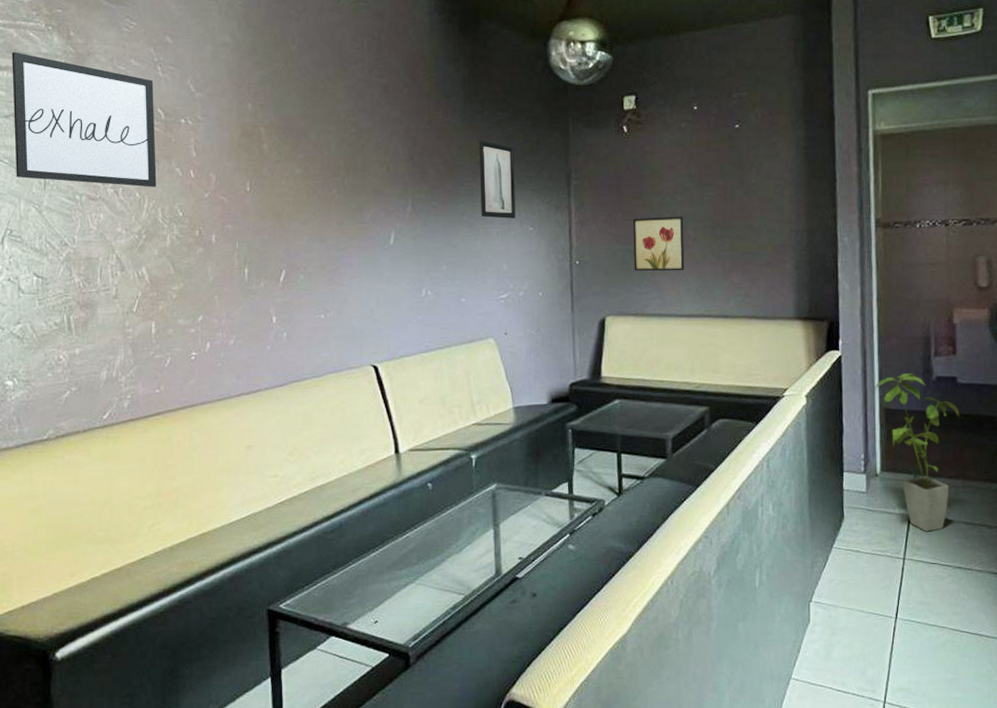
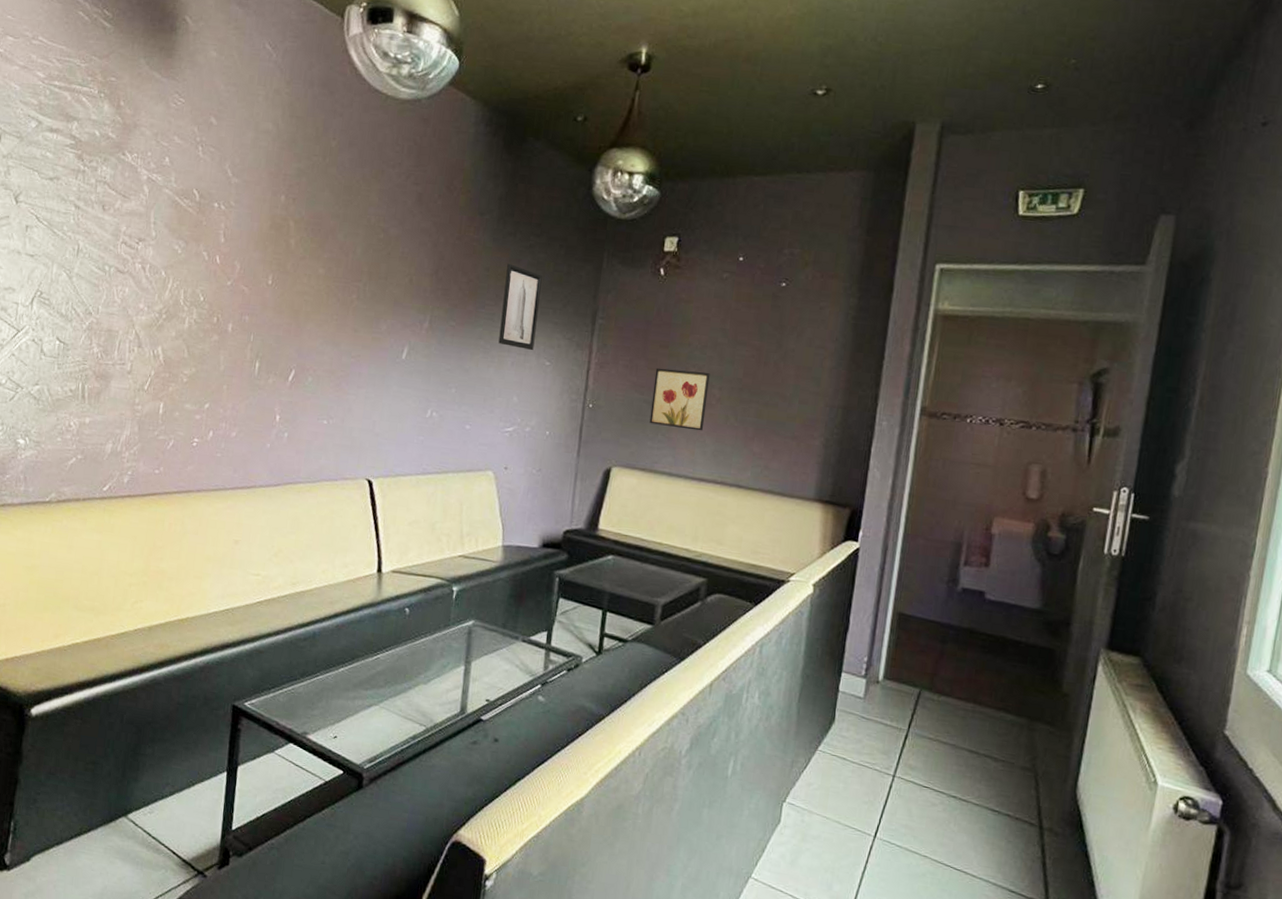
wall art: present [12,51,157,187] -> none [52,115,193,268]
house plant: present [874,373,960,532] -> none [889,578,983,753]

